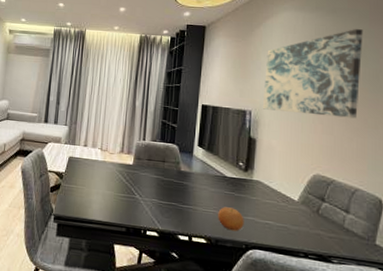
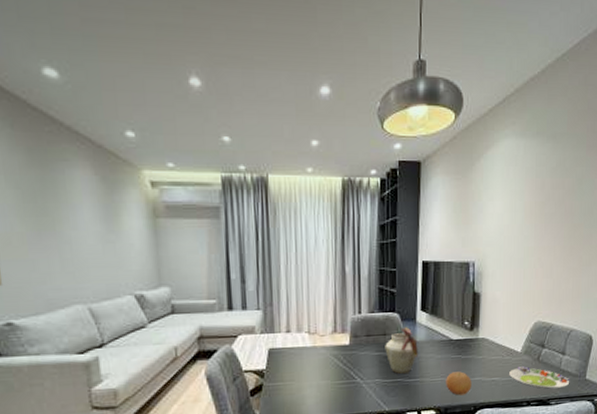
vase: none [163,158,193,200] -> present [385,327,418,375]
wall art: present [262,29,363,119] -> none [485,157,581,259]
salad plate: none [285,215,356,248] -> present [509,366,570,388]

